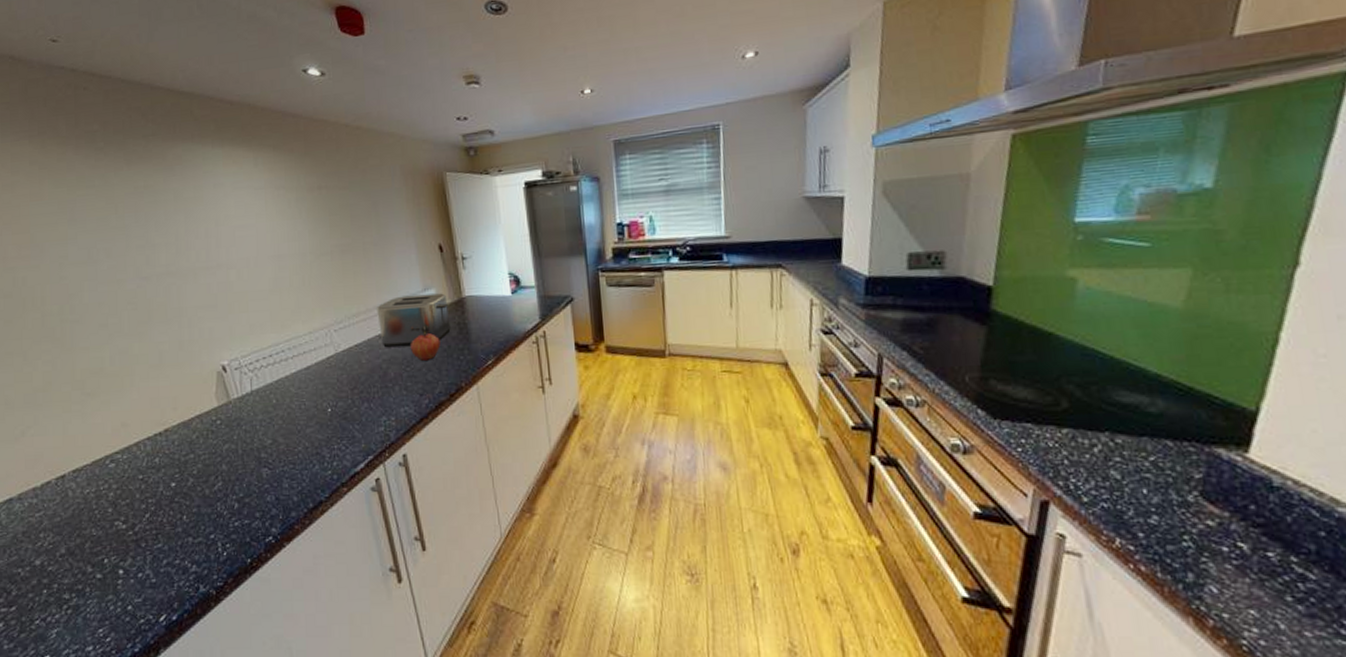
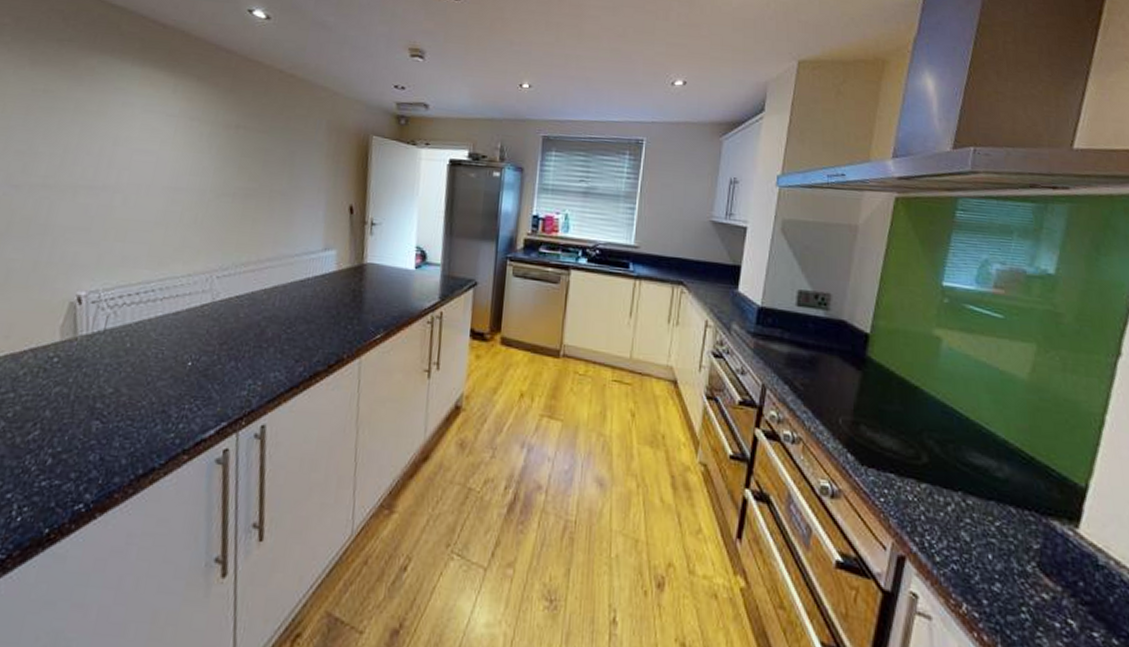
toaster: present [377,293,451,348] -> none [266,252,347,307]
fruit: present [409,331,441,362] -> none [295,293,330,326]

